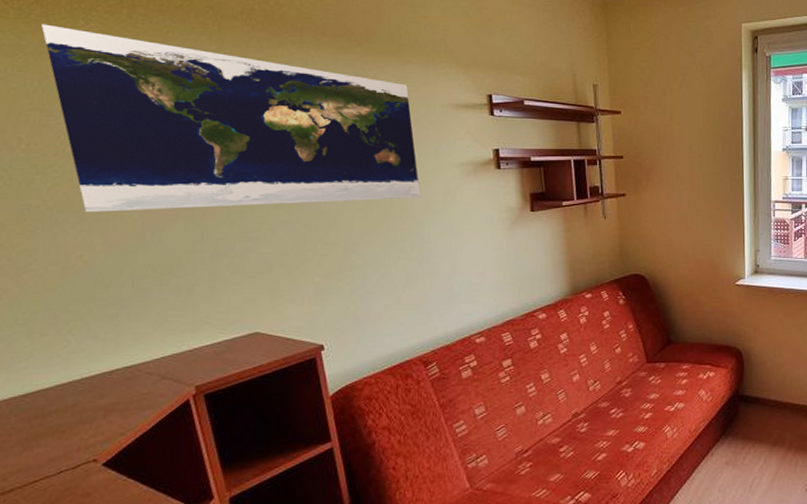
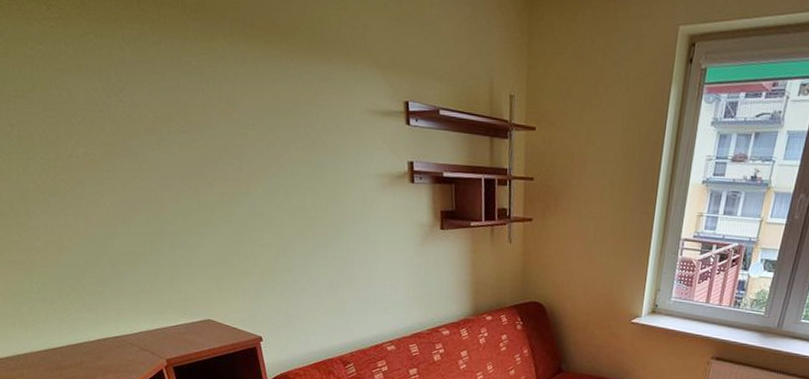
map: present [41,24,420,213] -> none [13,8,341,207]

